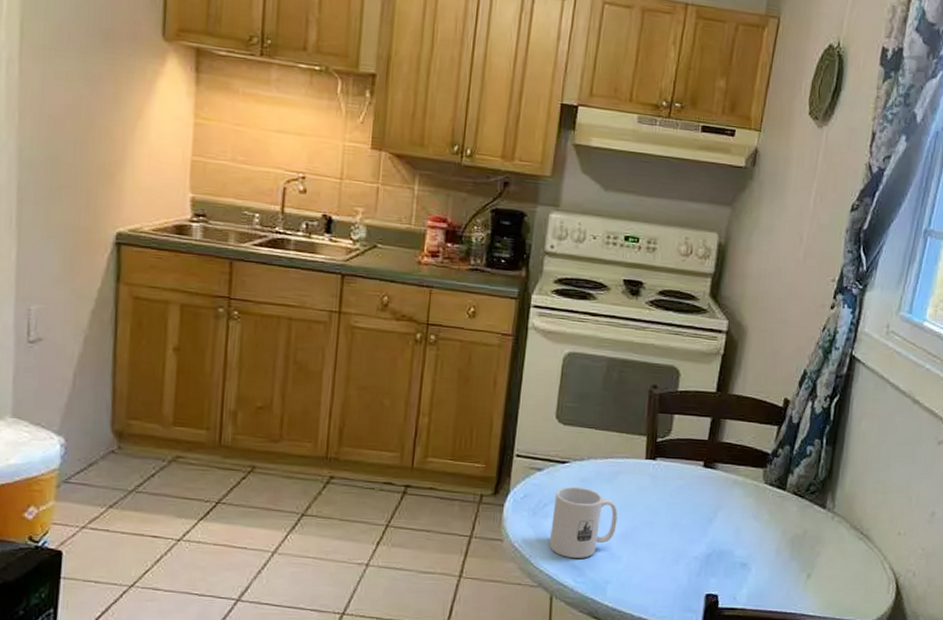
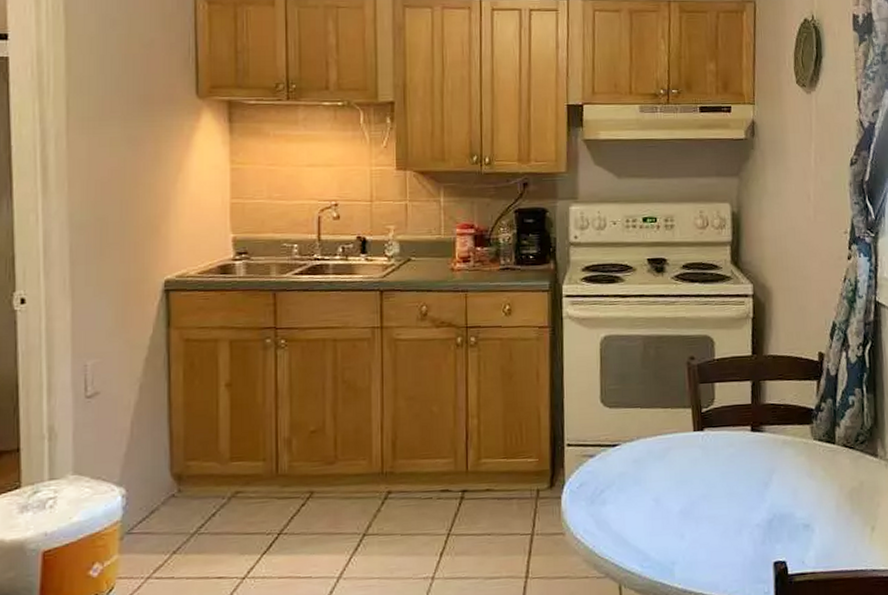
mug: present [548,486,618,558] -> none [610,468,675,543]

